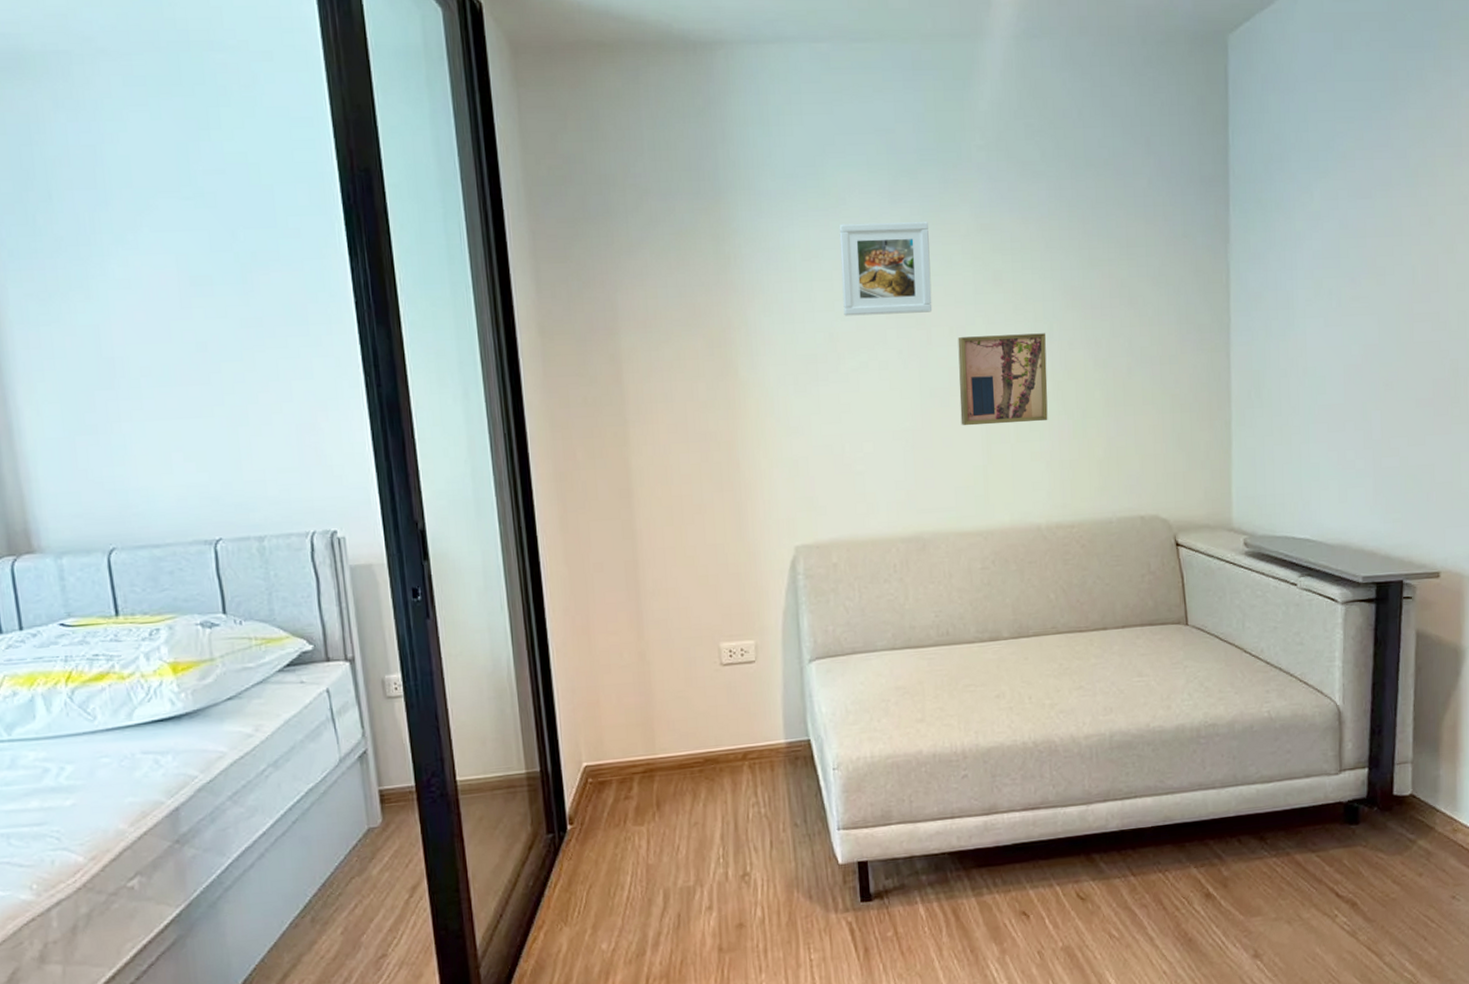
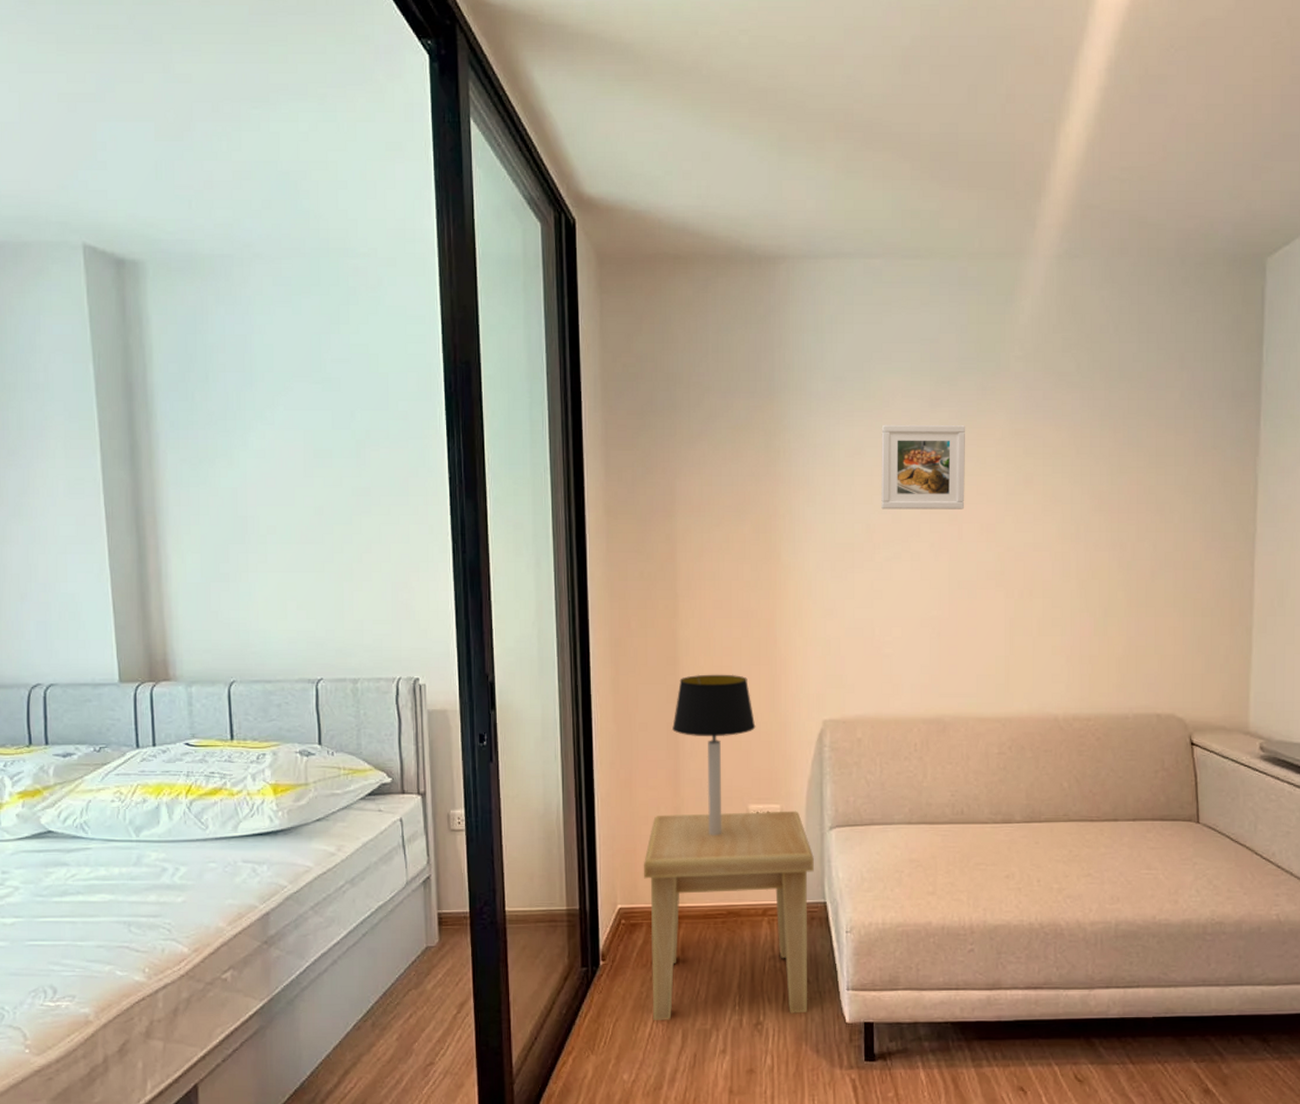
side table: none [608,645,797,883] -> present [643,811,814,1020]
table lamp: none [631,503,723,679] -> present [672,674,756,835]
wall art: present [958,333,1048,426] -> none [986,534,1072,618]

